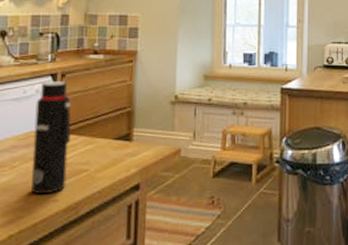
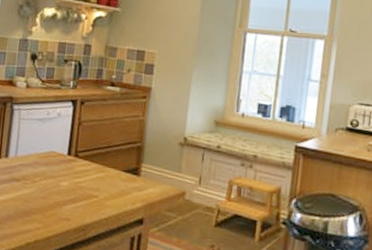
water bottle: present [31,81,71,195] -> none [48,106,87,212]

